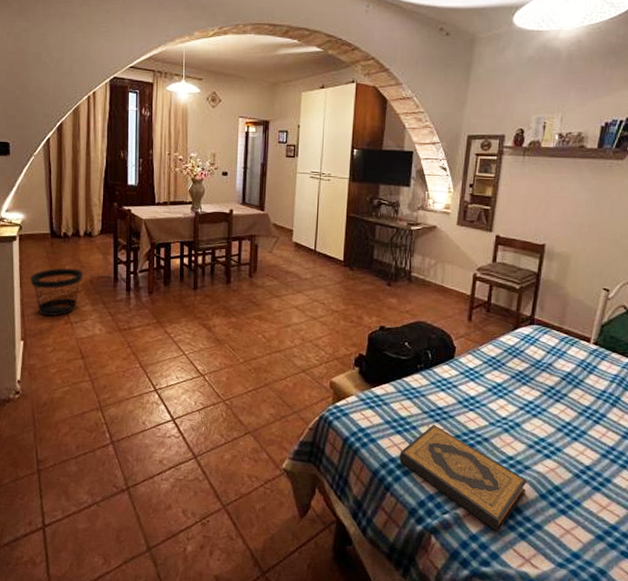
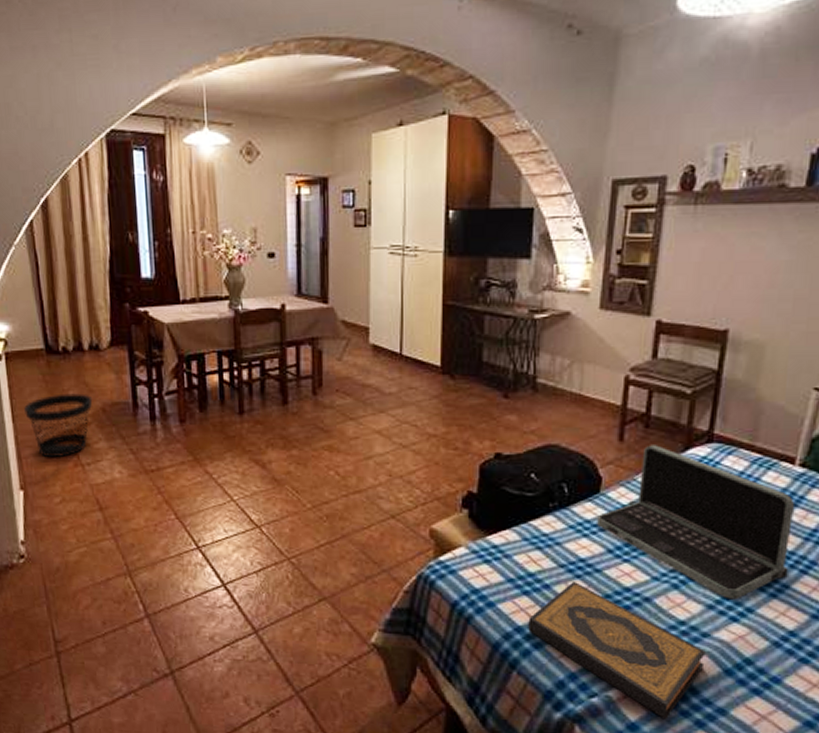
laptop: none [451,324,591,442] -> present [597,445,796,600]

